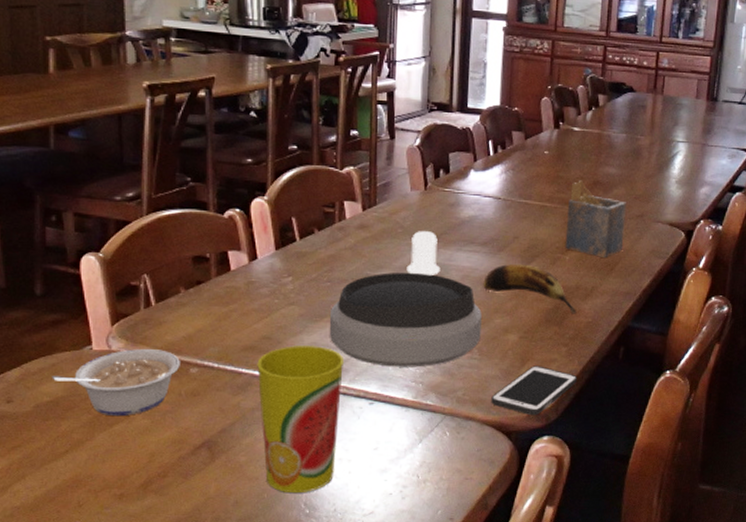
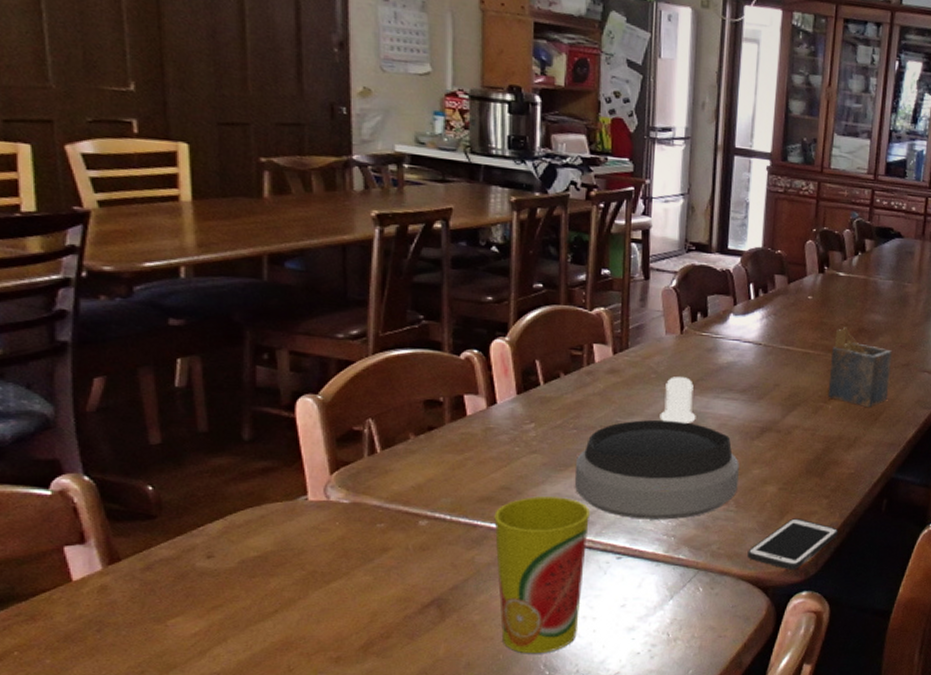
legume: present [52,349,180,417] -> none [260,499,408,573]
banana: present [483,263,577,314] -> none [741,412,839,465]

